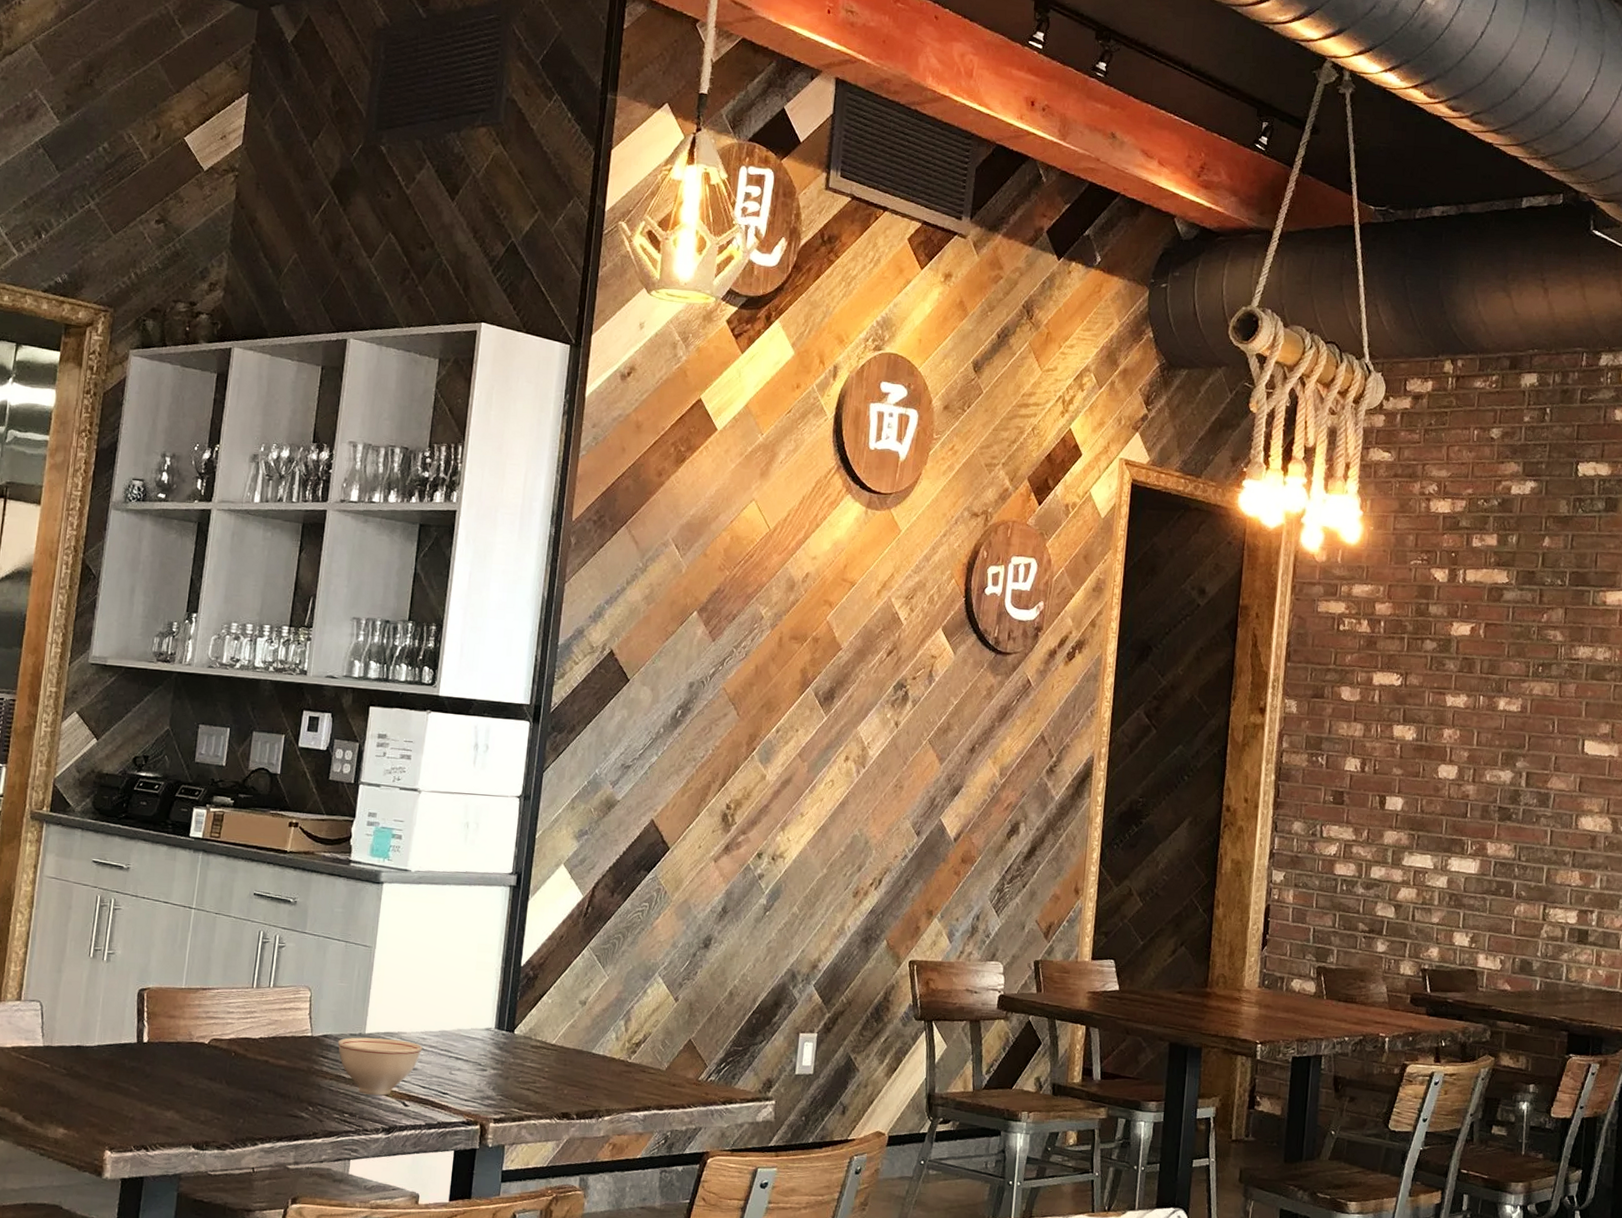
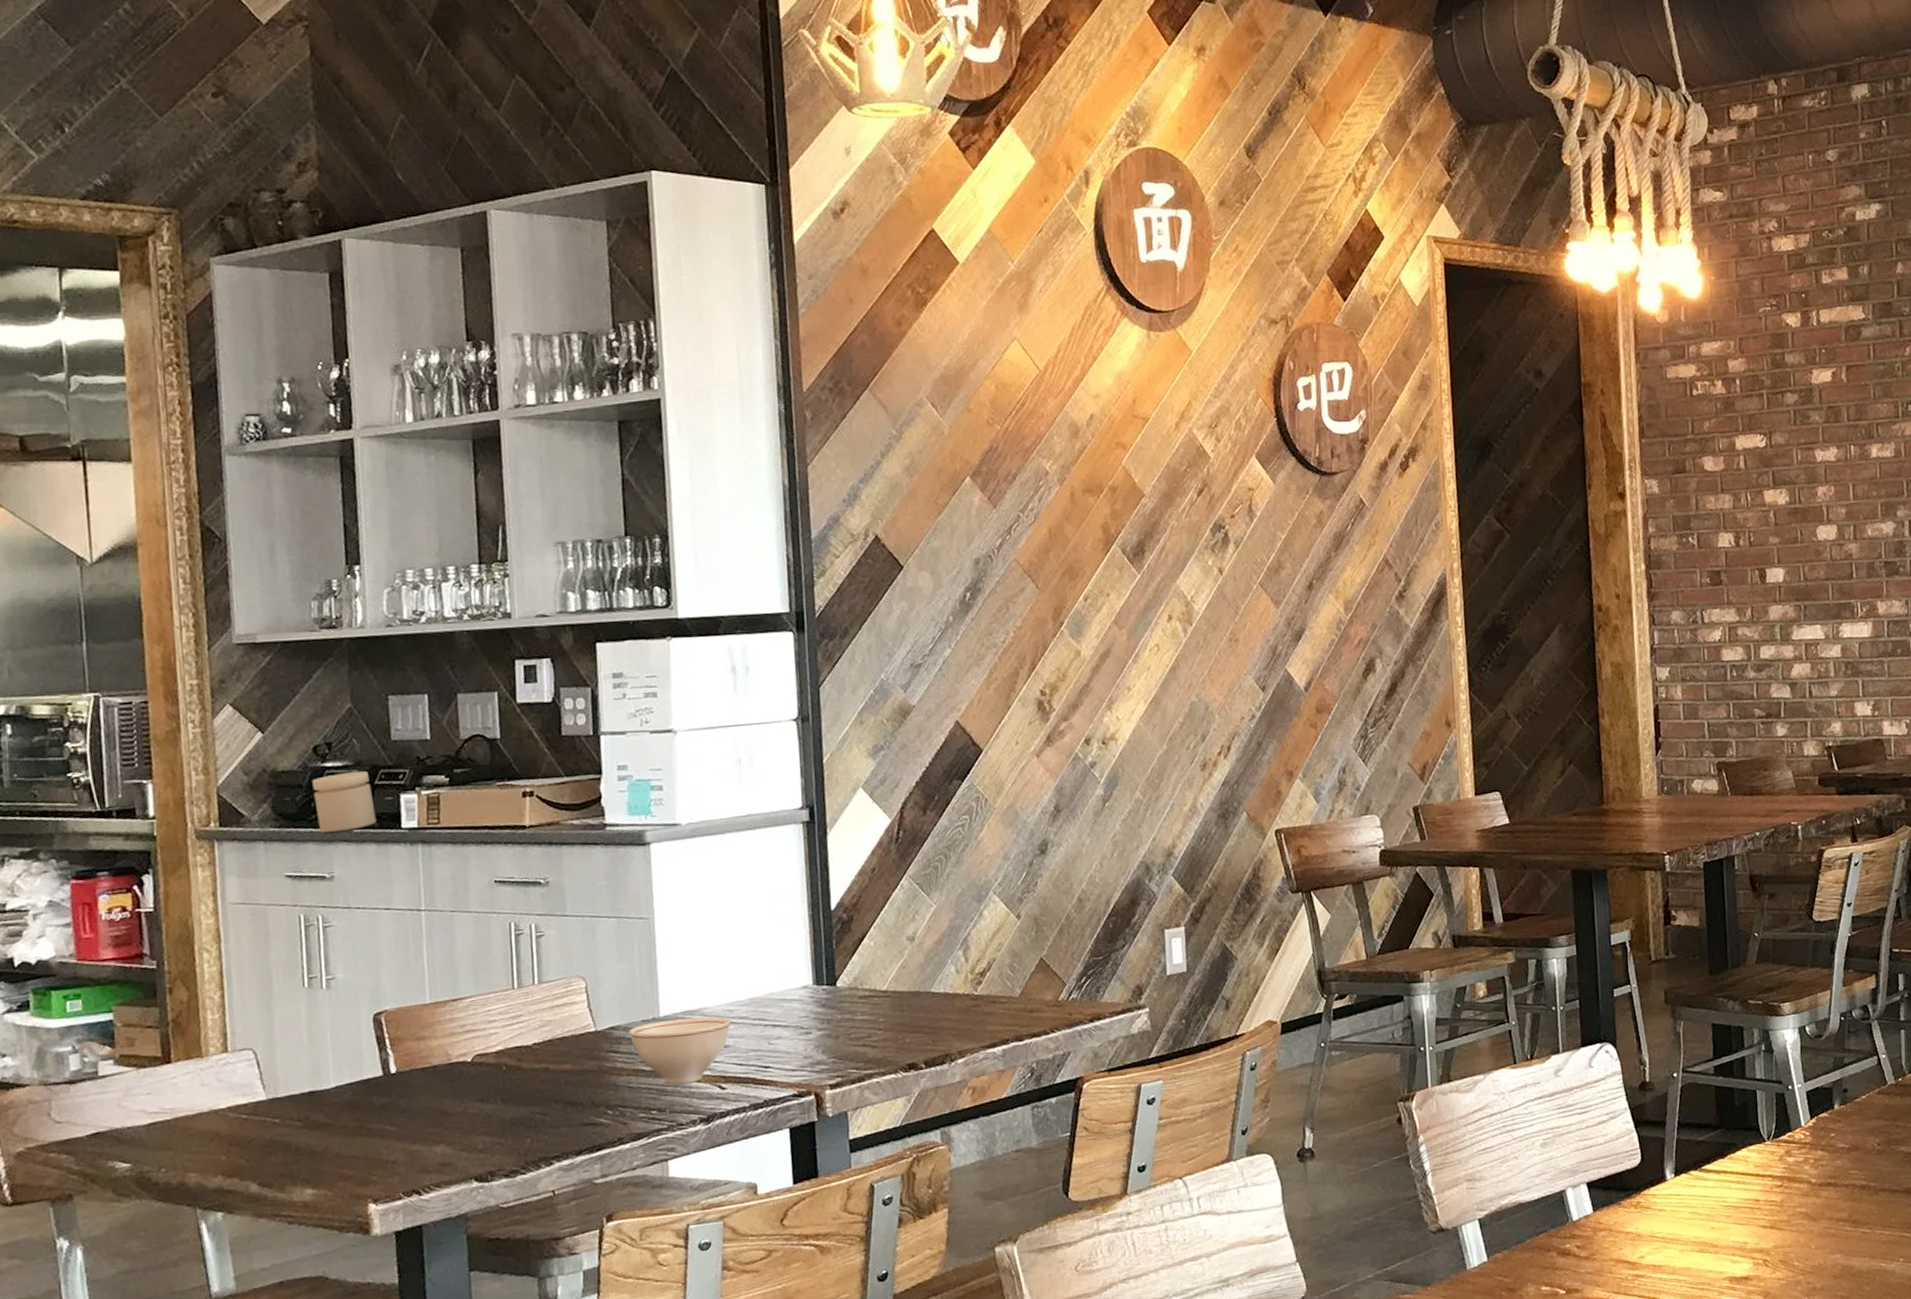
jar: none [126,783,173,833] -> present [312,771,377,834]

